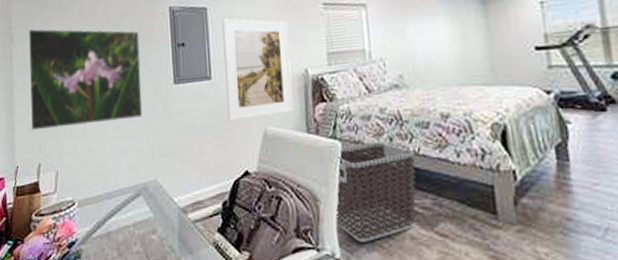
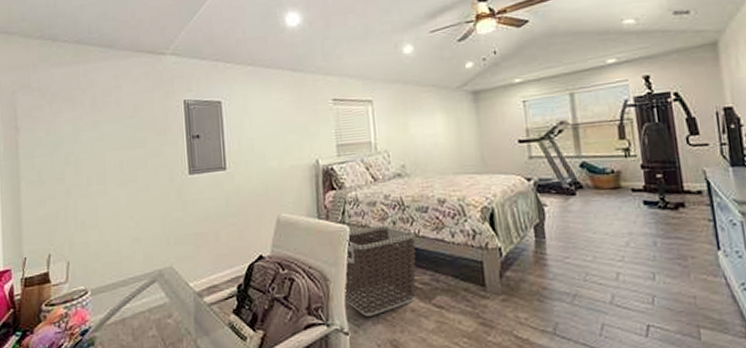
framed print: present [28,28,143,131] -> none [35,119,158,222]
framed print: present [222,18,294,121] -> none [236,111,306,209]

